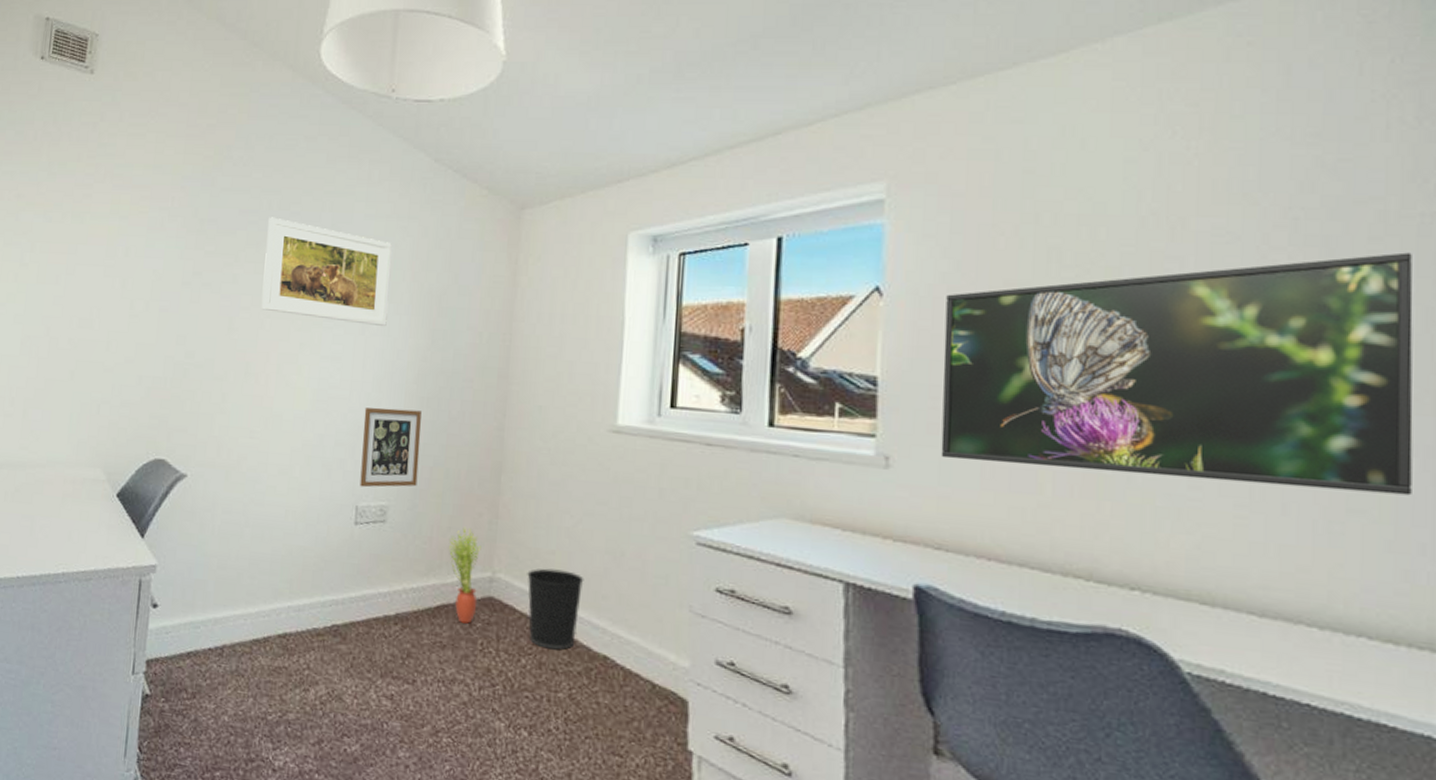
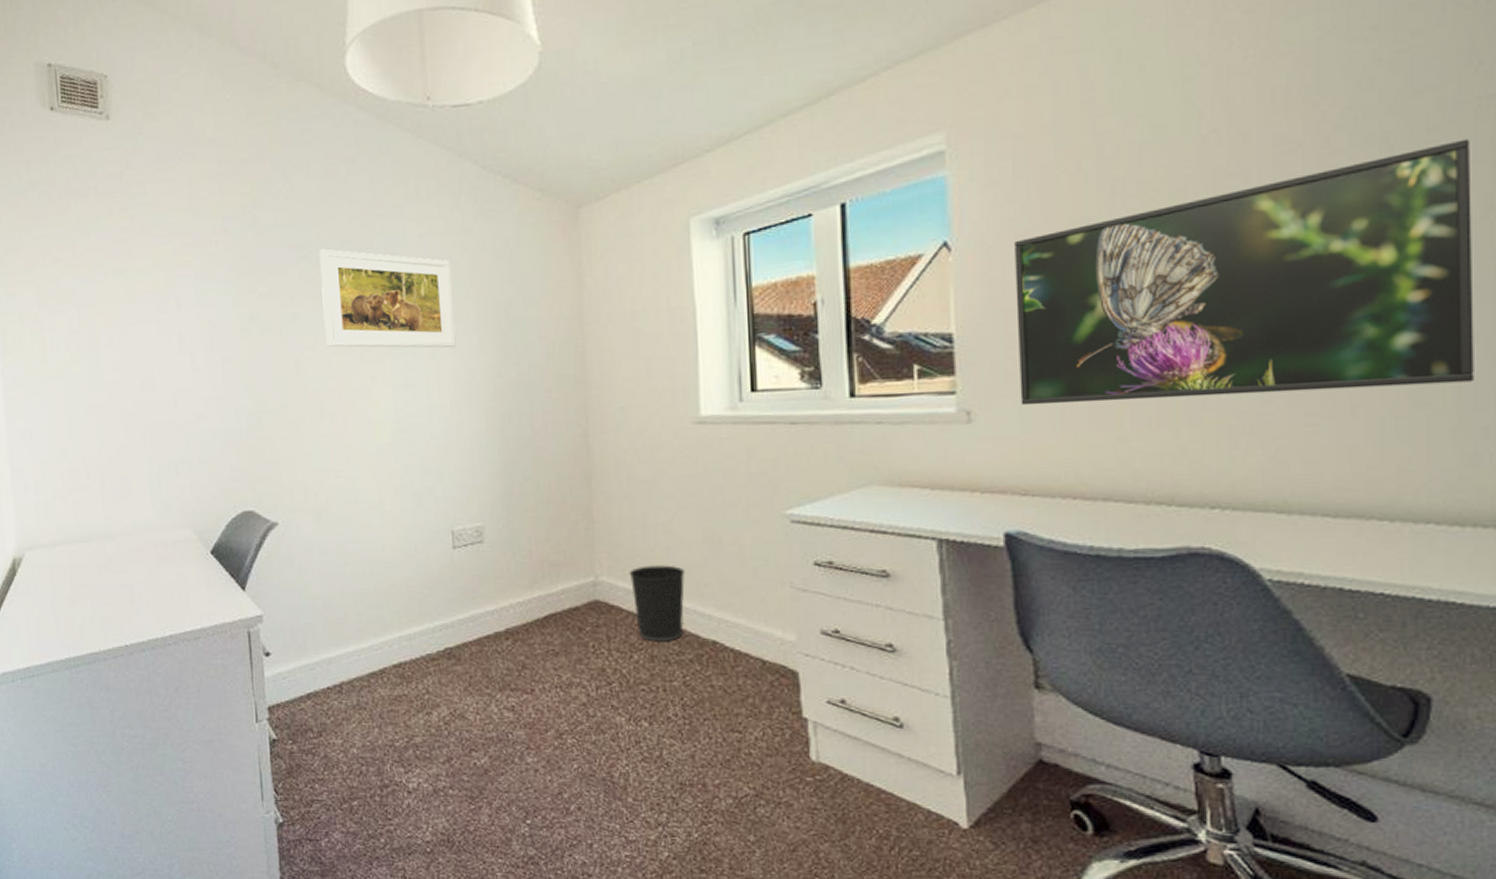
picture frame: present [359,407,422,488] -> none [446,428,509,512]
potted plant: present [448,527,482,624] -> none [548,536,584,629]

